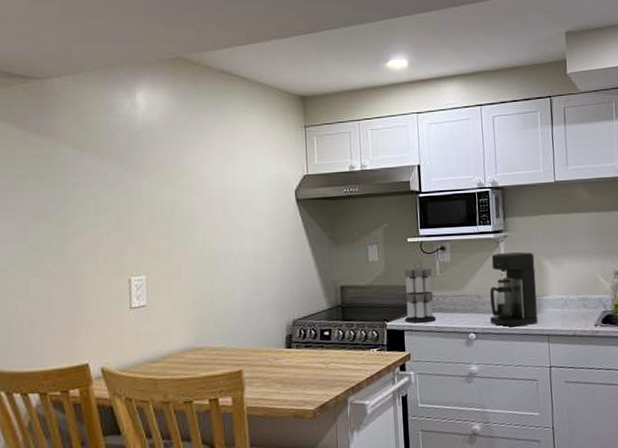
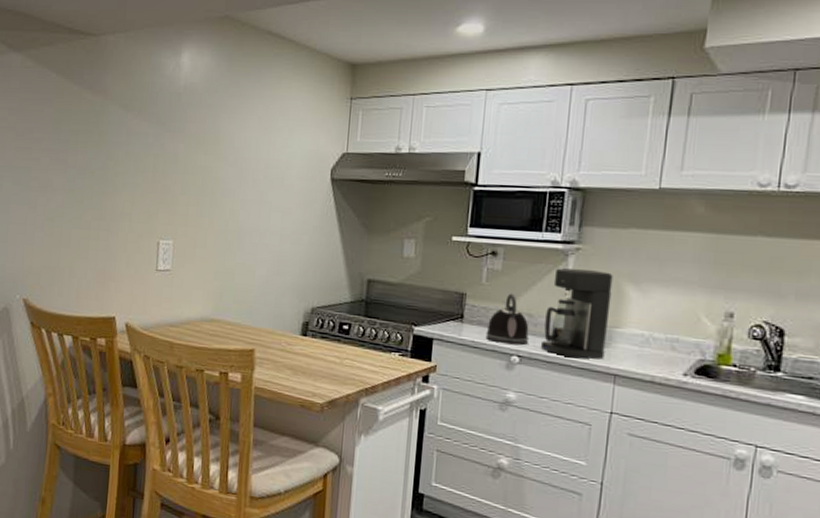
spice rack: present [404,259,437,324] -> none [435,262,477,335]
kettle: none [446,280,481,325] -> present [485,293,530,346]

